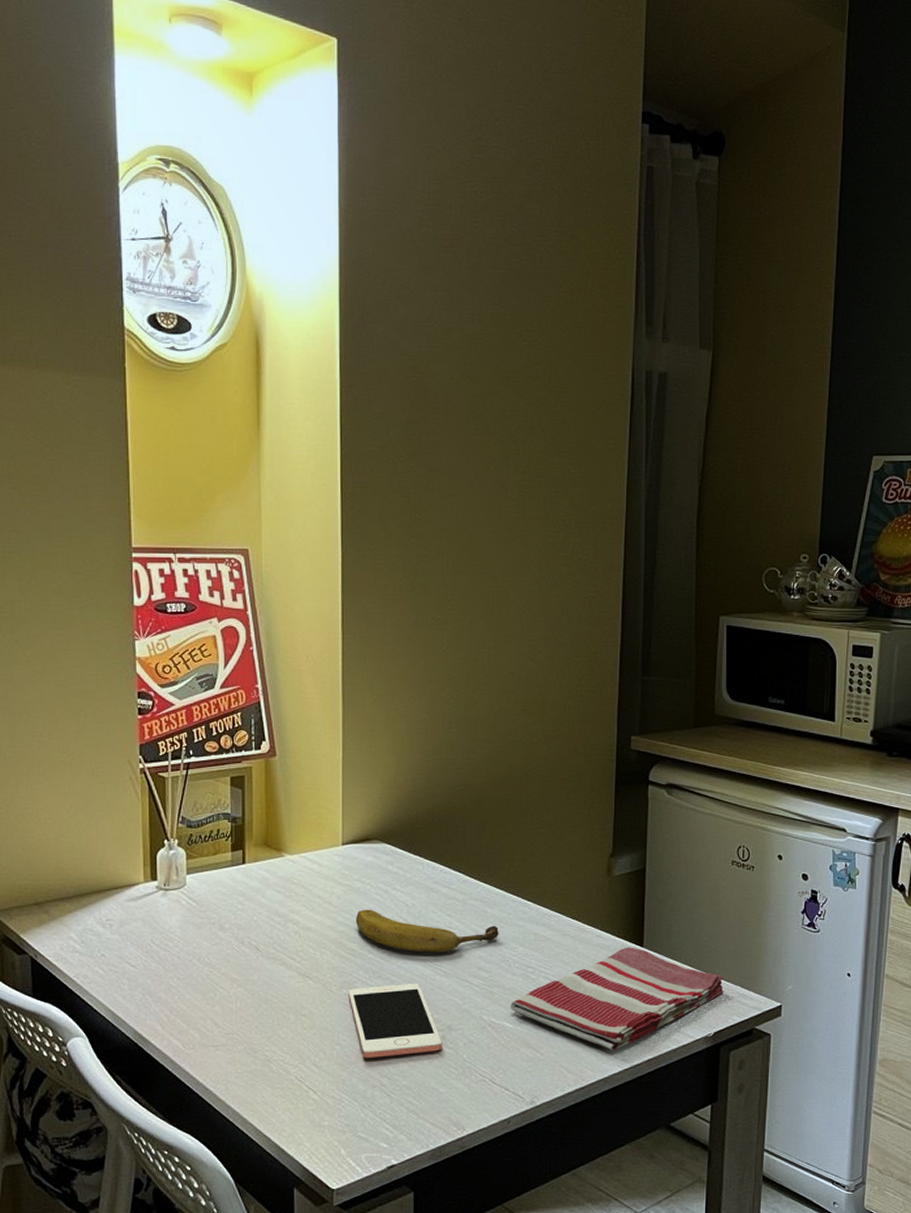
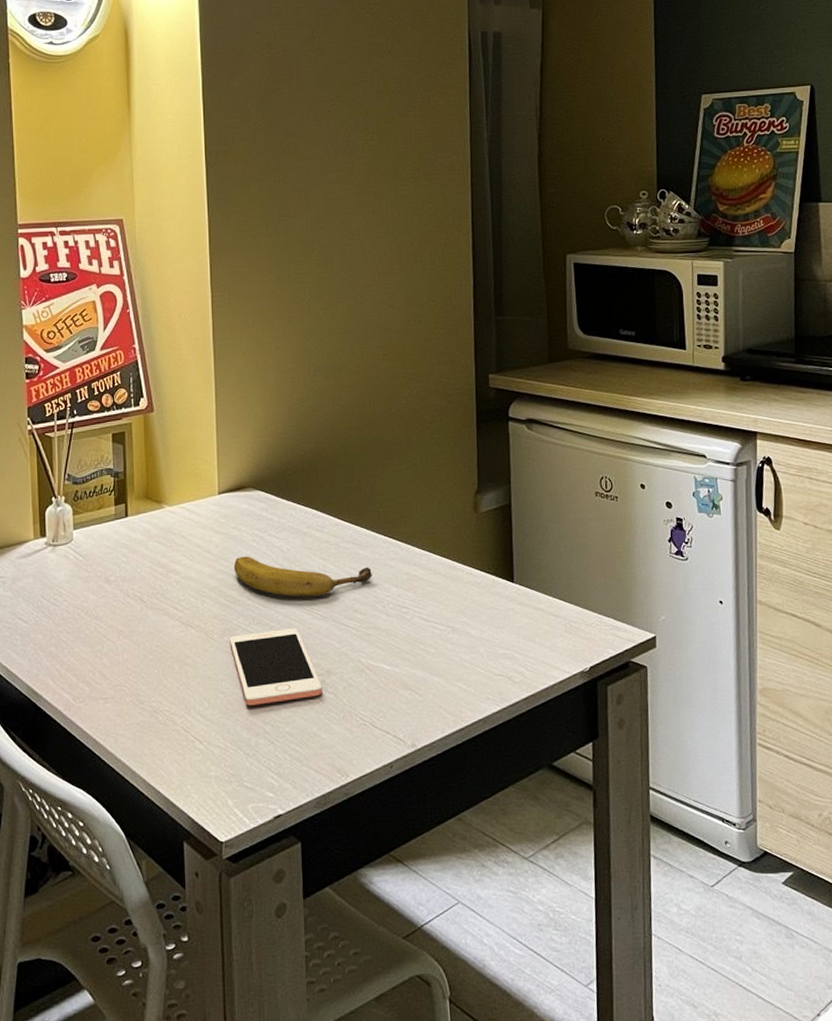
dish towel: present [511,947,724,1051] -> none [387,583,597,690]

